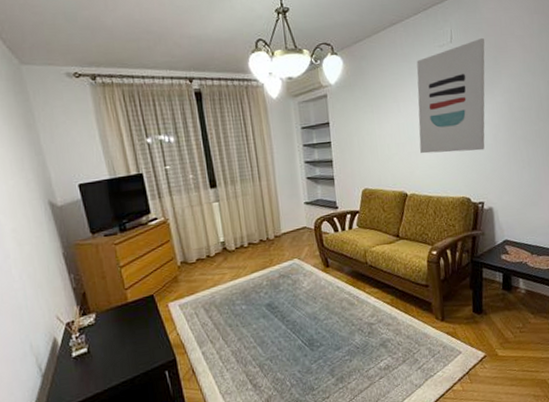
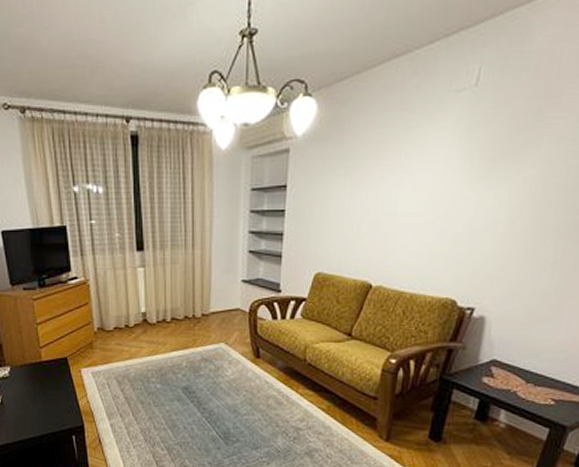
wall art: present [416,37,485,154] -> none [400,80,528,240]

